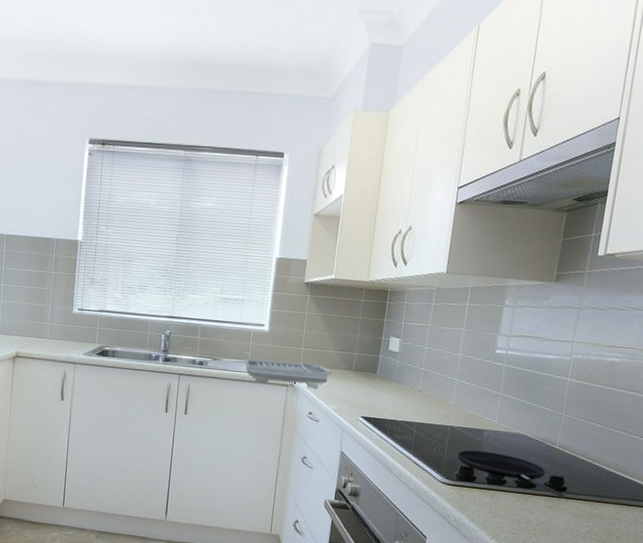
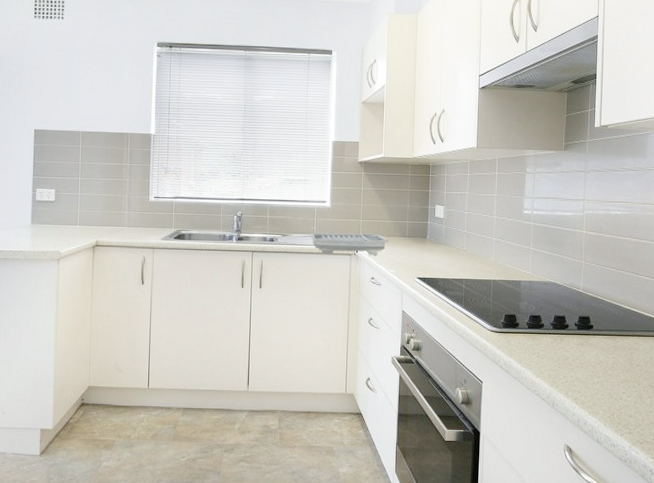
frying pan: present [457,450,566,499] -> none [501,300,593,335]

